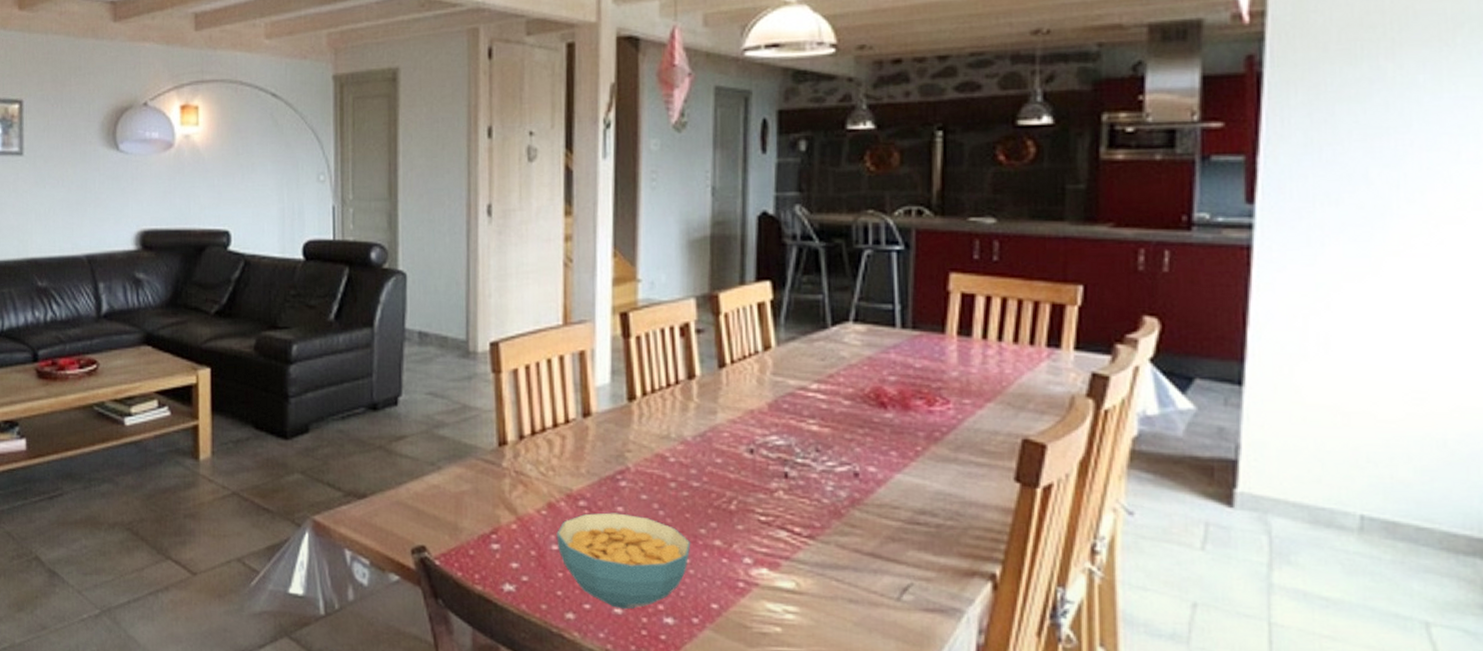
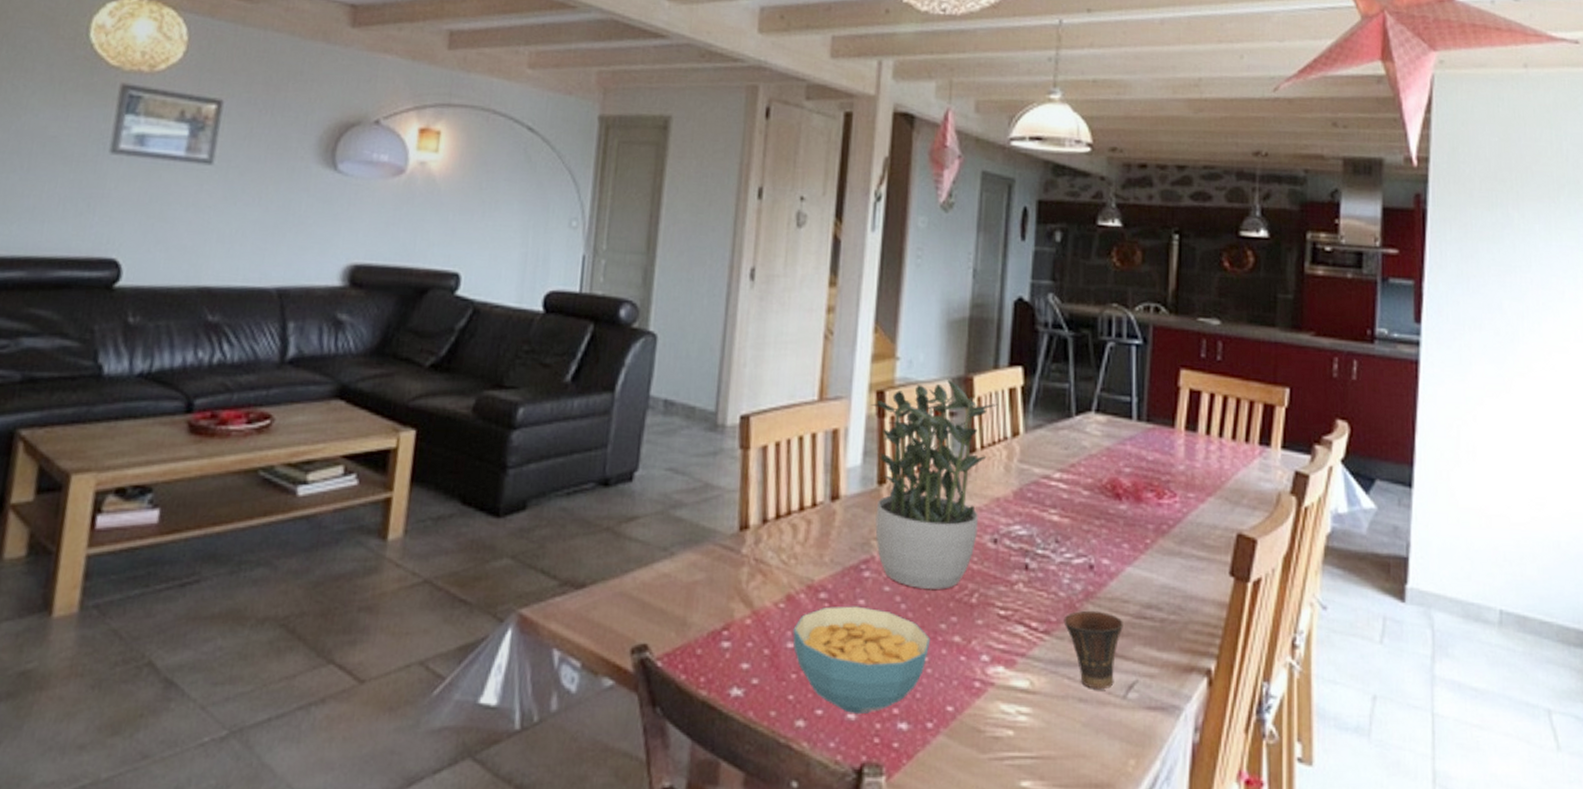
potted plant: none [615,297,747,498] -> present [870,378,998,590]
cup: none [828,516,894,592] -> present [1063,610,1123,690]

